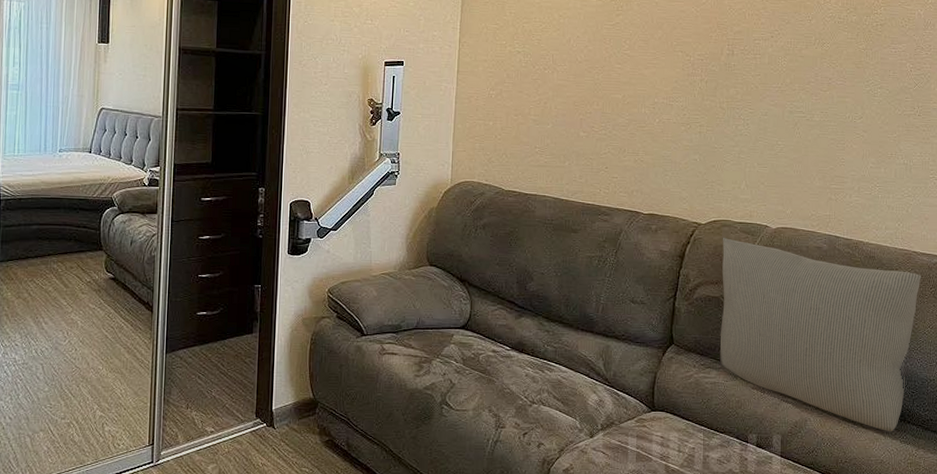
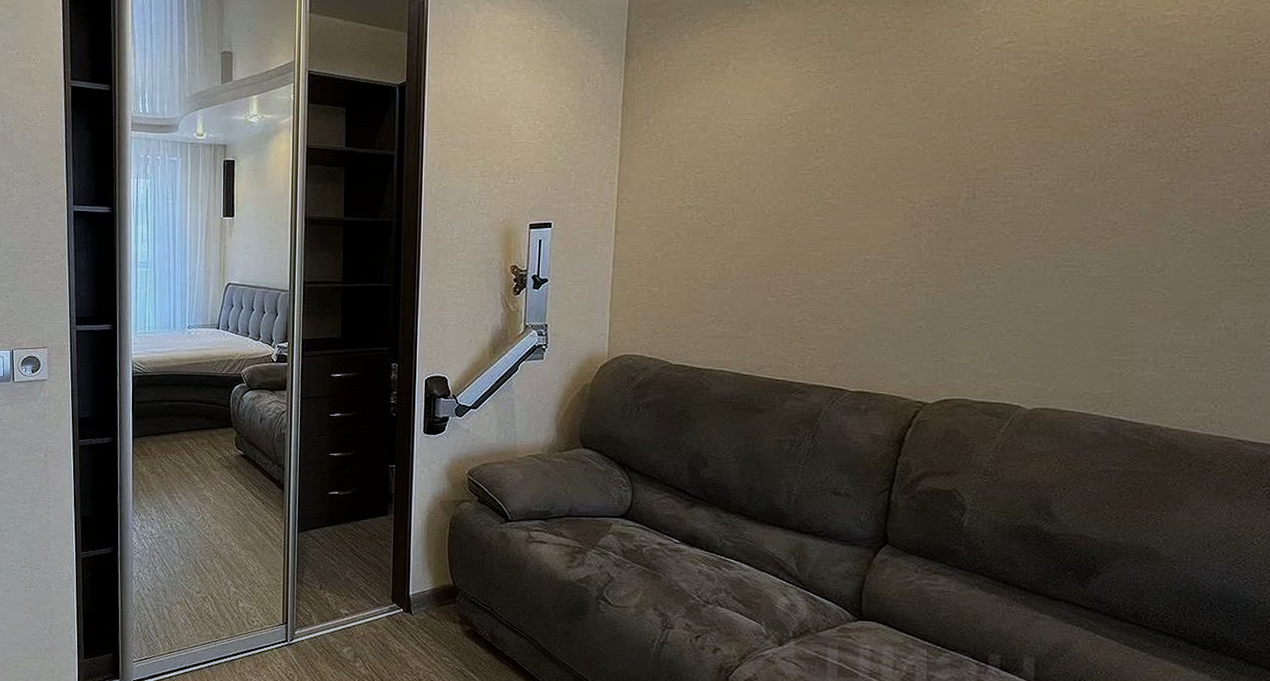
pillow: present [719,237,922,432] -> none [950,419,1249,664]

